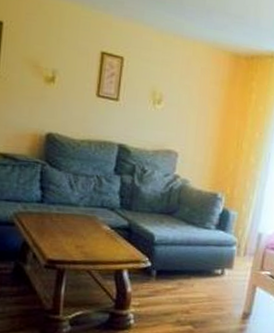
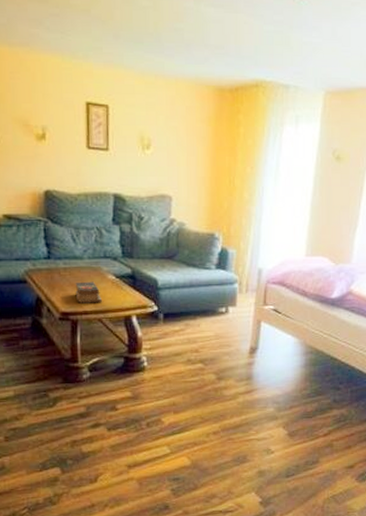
books: none [65,229,94,254] -> present [75,281,103,304]

